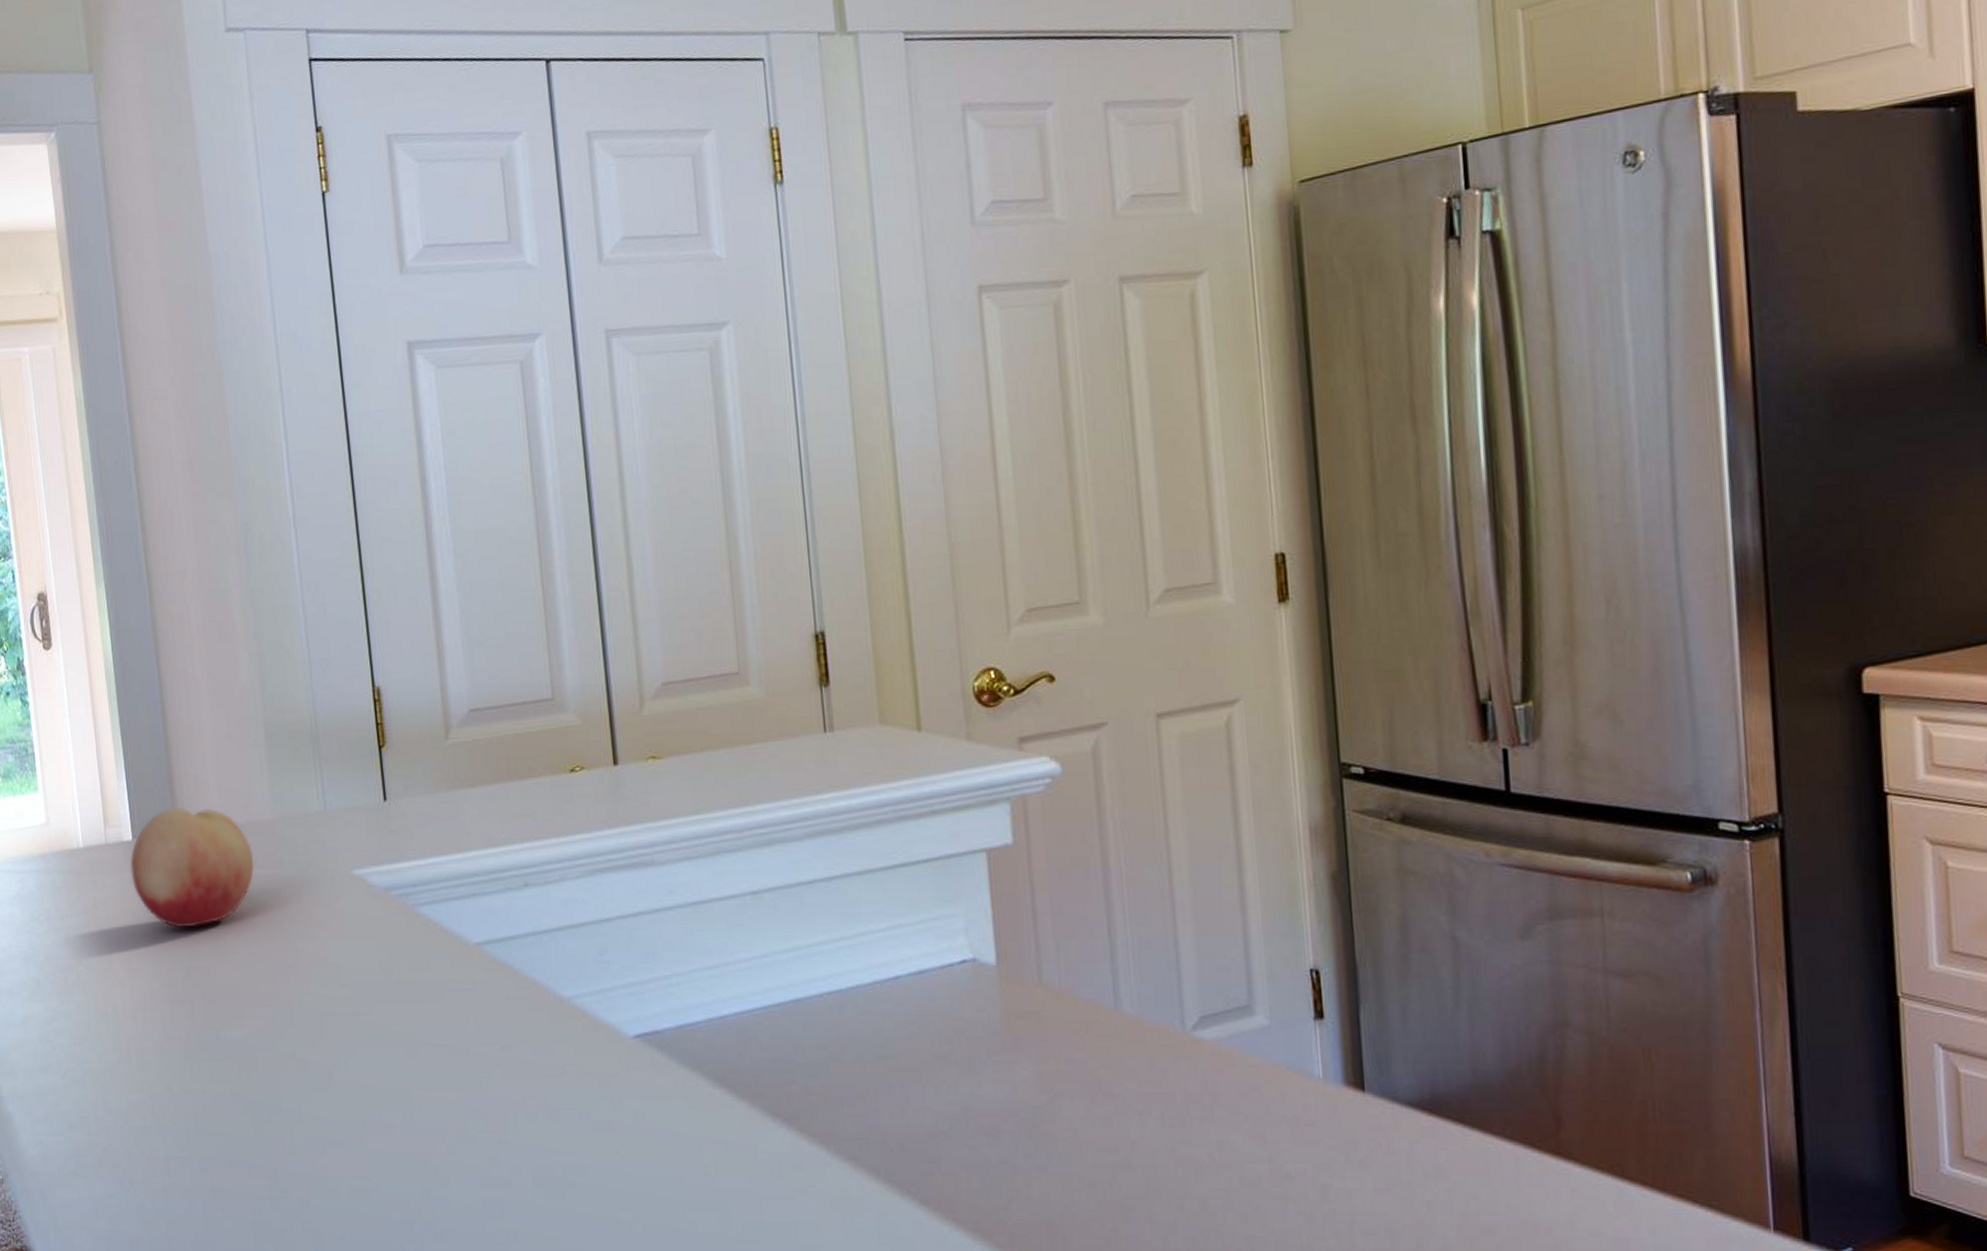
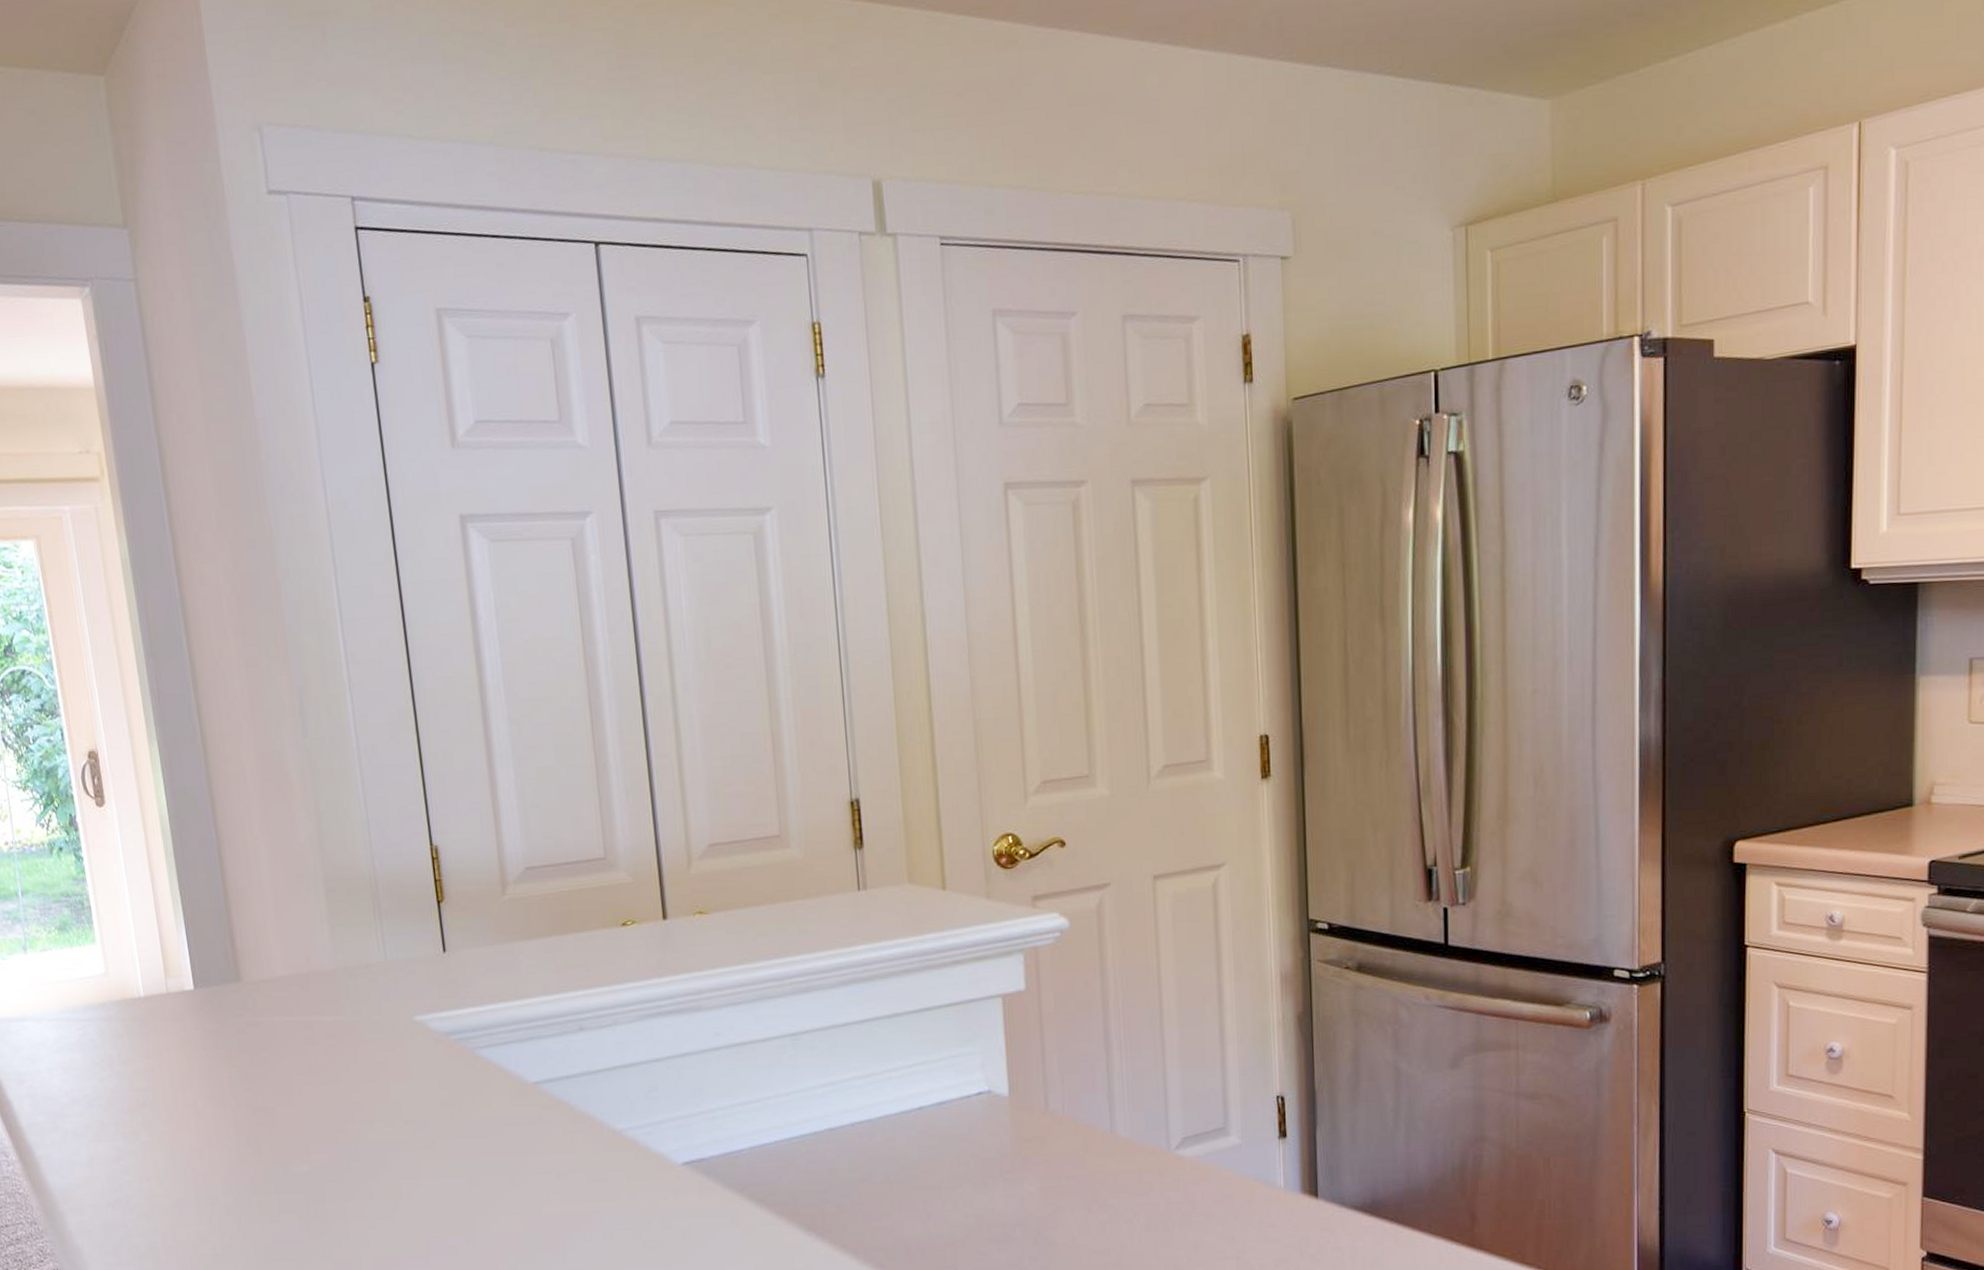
fruit: present [130,807,254,928] -> none [192,958,317,1072]

